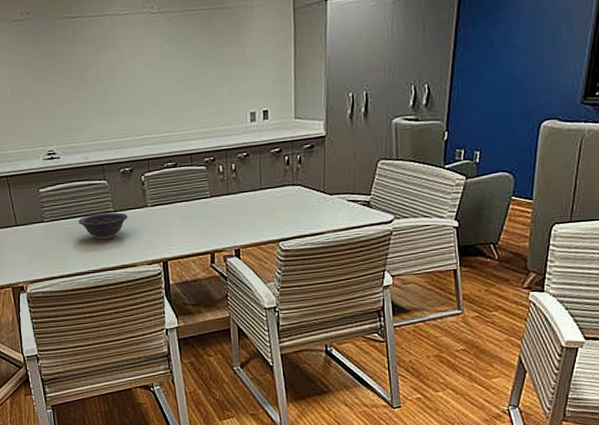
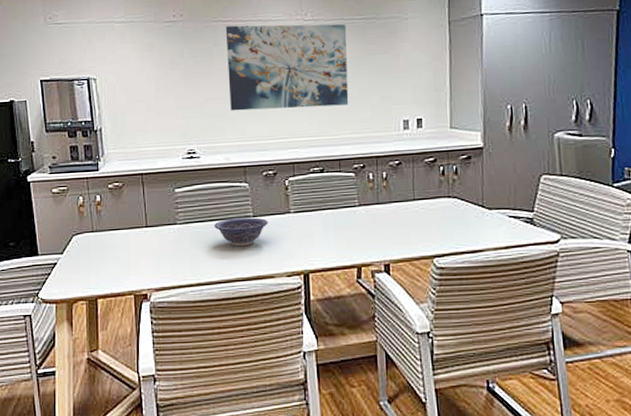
wall art: none [73,15,198,111] -> present [225,24,349,111]

